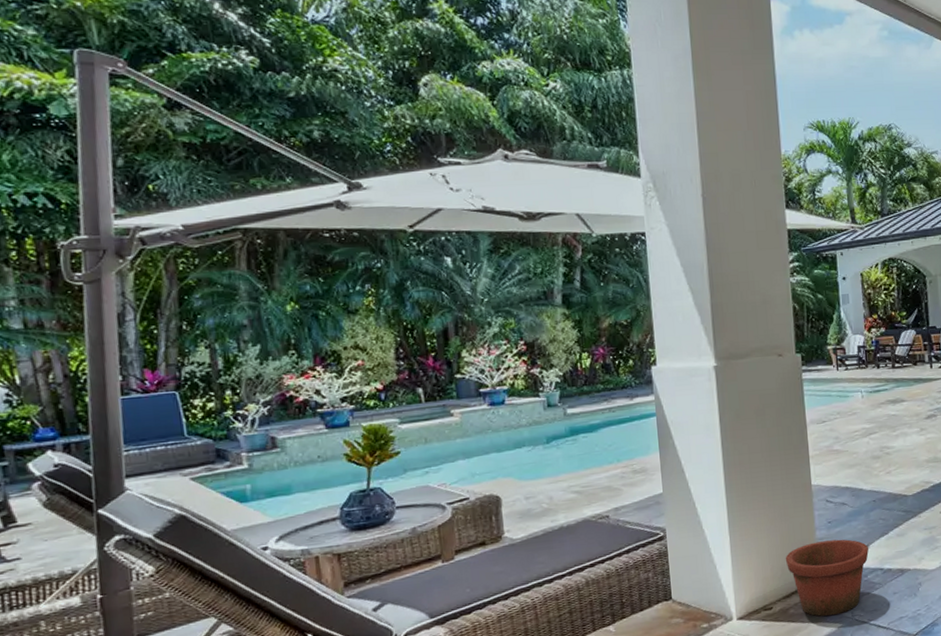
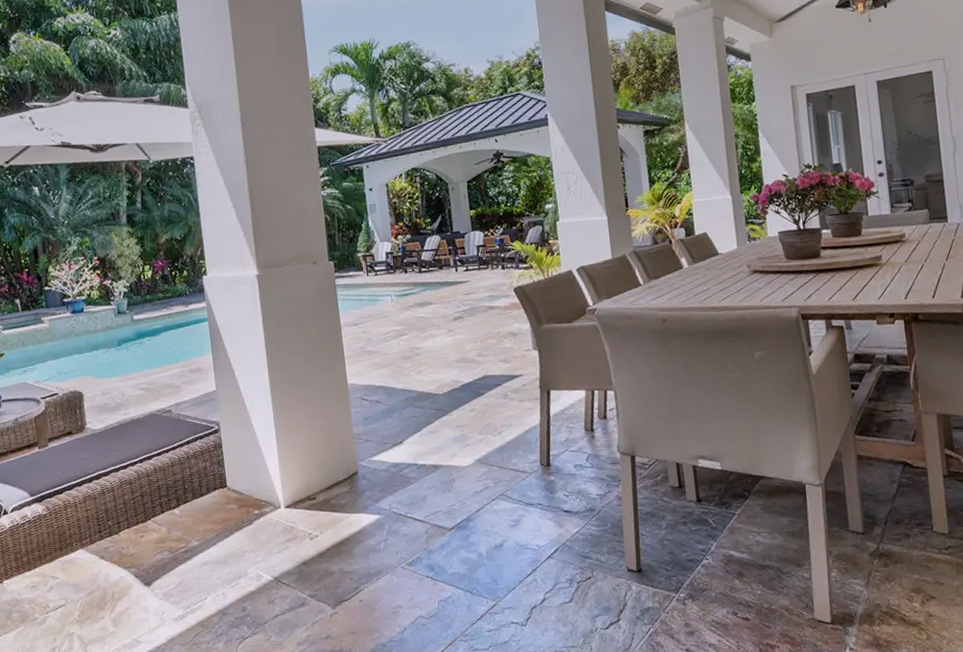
pot: present [785,539,869,617] -> none [326,435,404,508]

